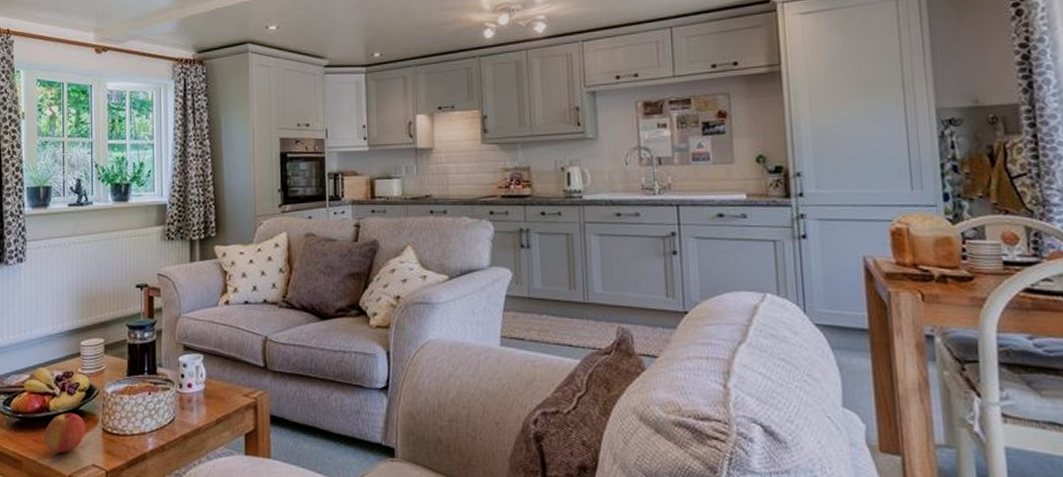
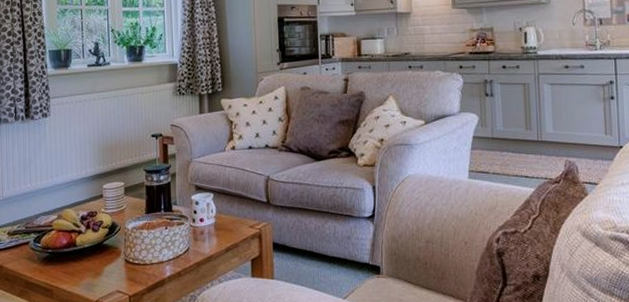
apple: present [44,412,86,453] -> none [72,246,110,282]

